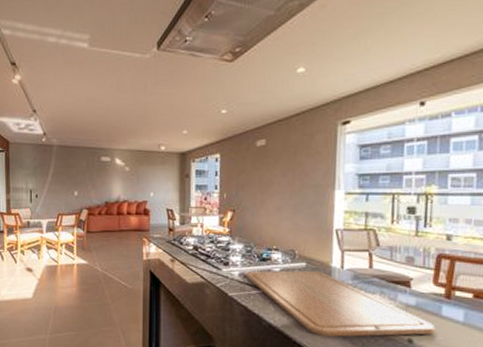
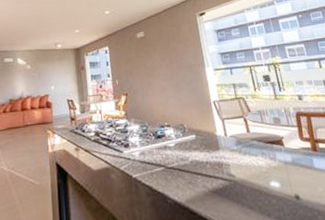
chopping board: present [245,270,436,337] -> none [145,141,315,206]

